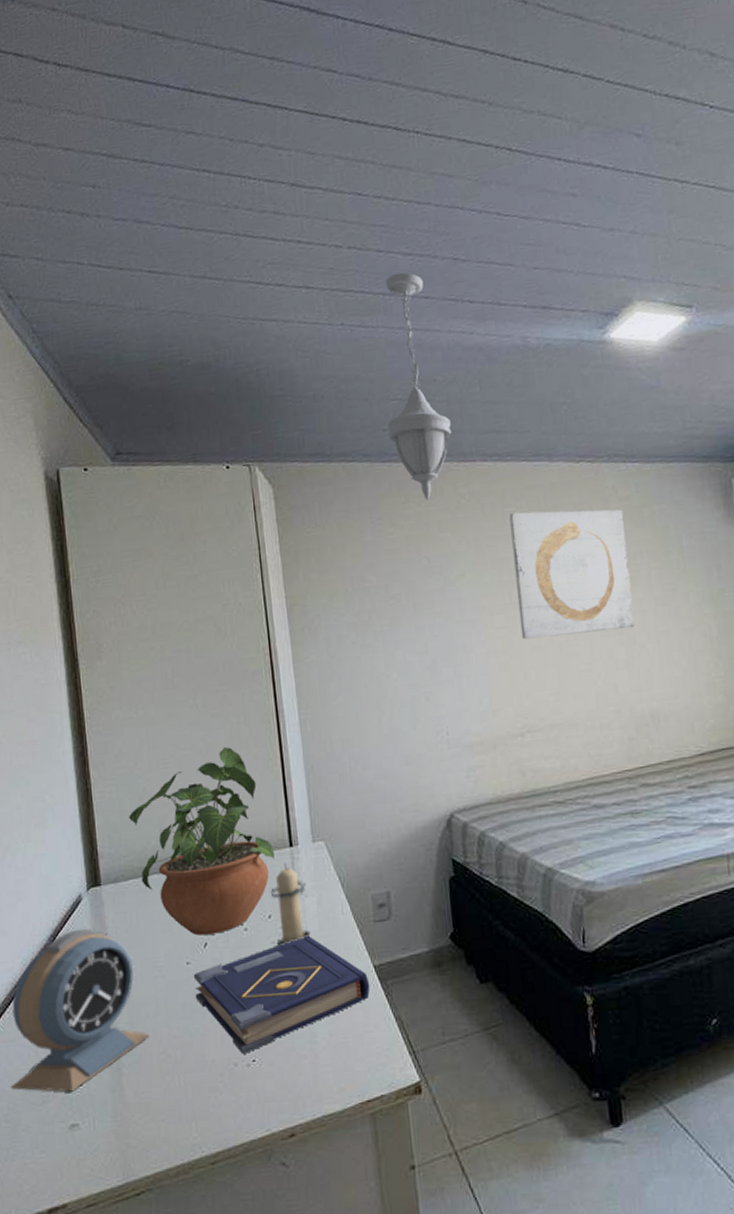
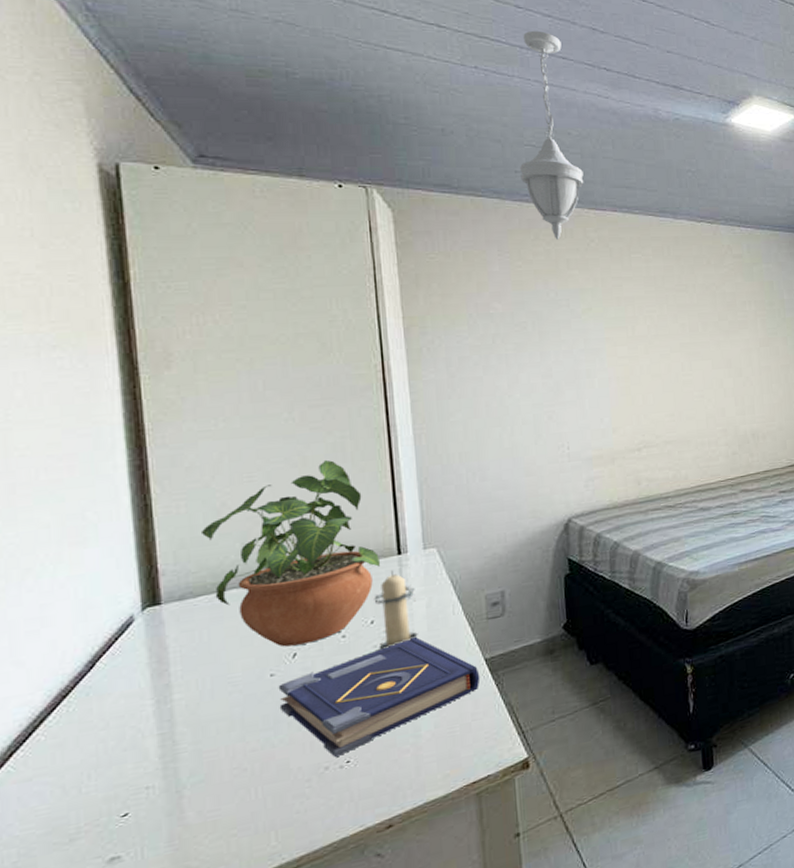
alarm clock: present [11,929,149,1092] -> none [23,650,219,833]
wall art: present [509,509,635,640] -> none [635,259,742,368]

